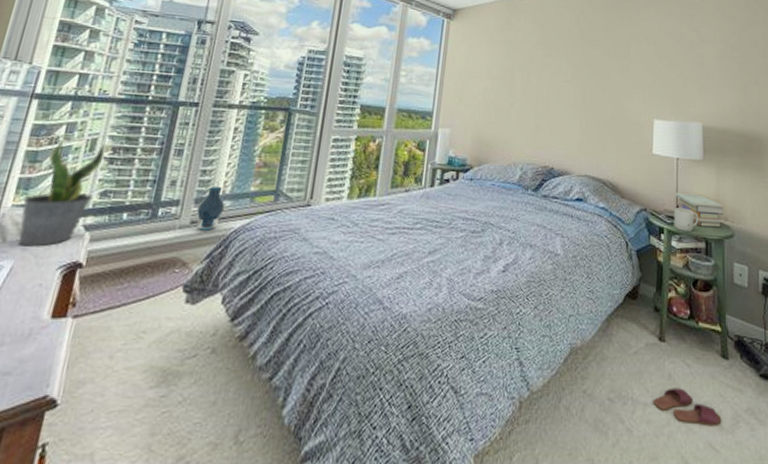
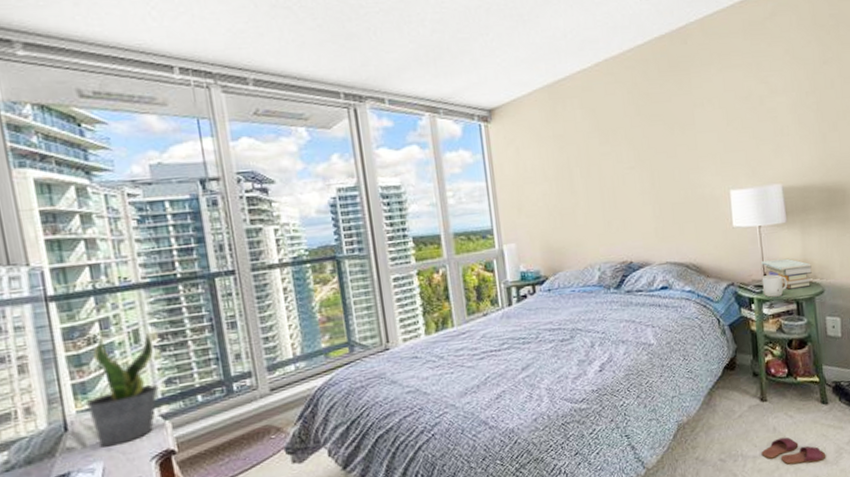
vase: present [196,185,226,231] -> none [271,349,301,395]

